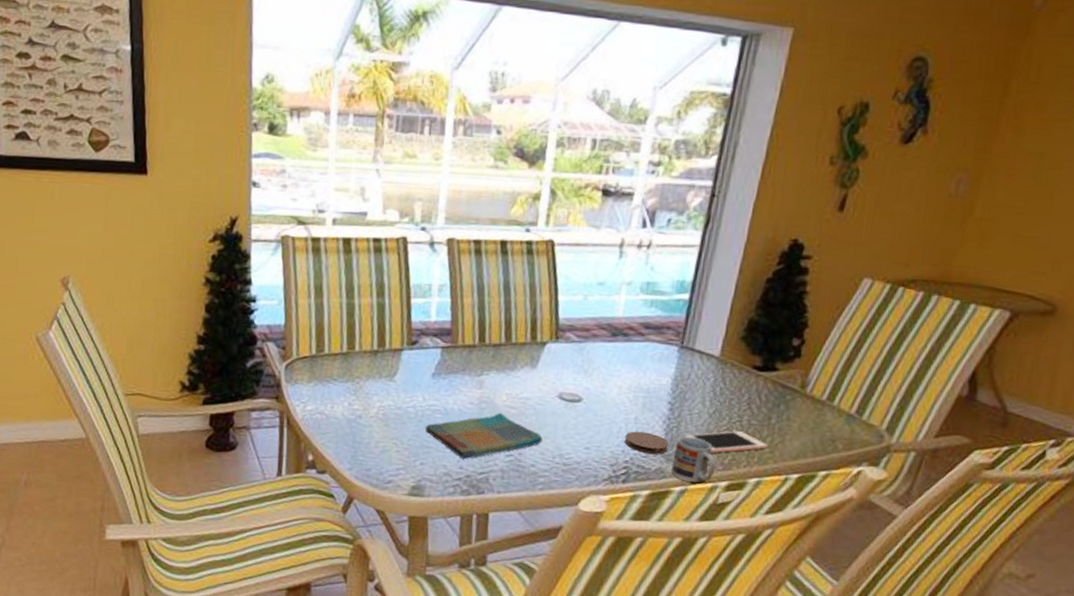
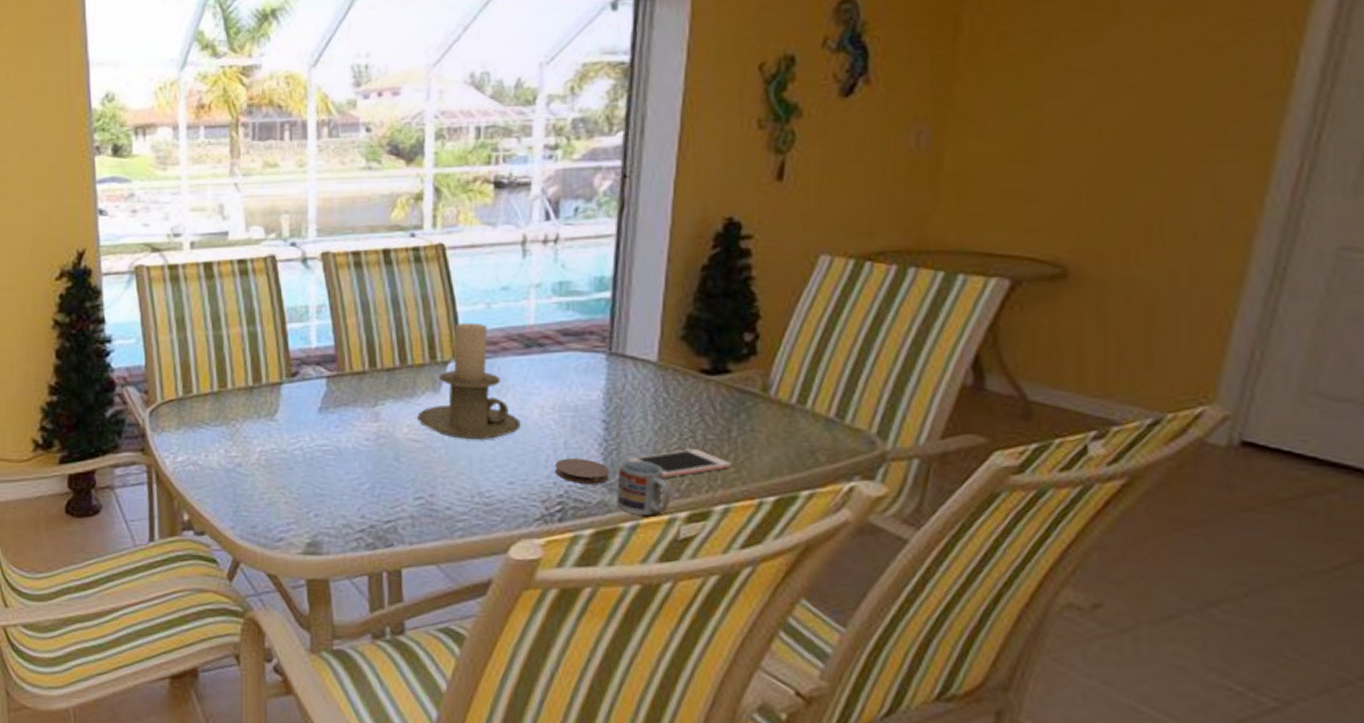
dish towel: present [425,412,543,459] -> none [316,447,456,506]
candle holder: none [515,310,601,411] -> present [417,322,521,439]

